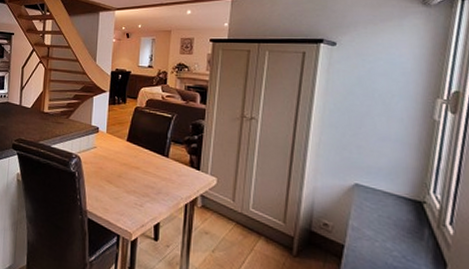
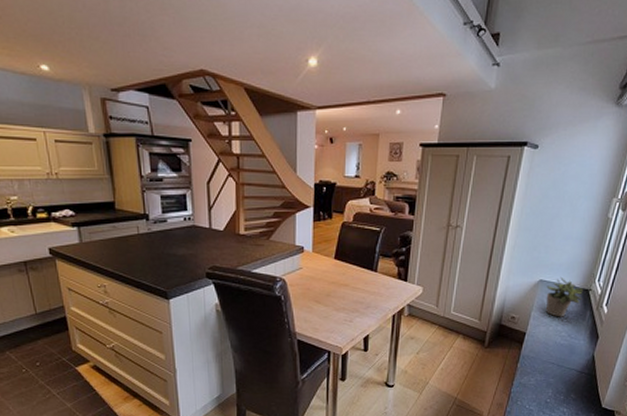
potted plant: none [364,182,415,232] -> present [545,276,583,317]

